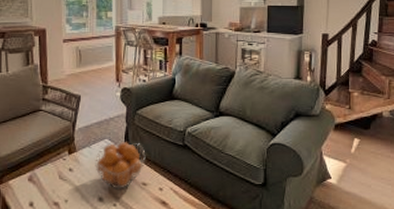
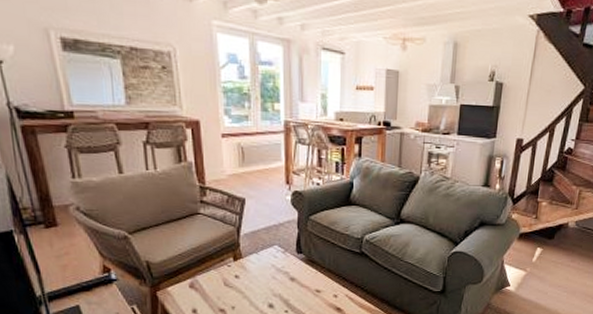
fruit basket: present [95,142,146,190] -> none [264,249,320,296]

